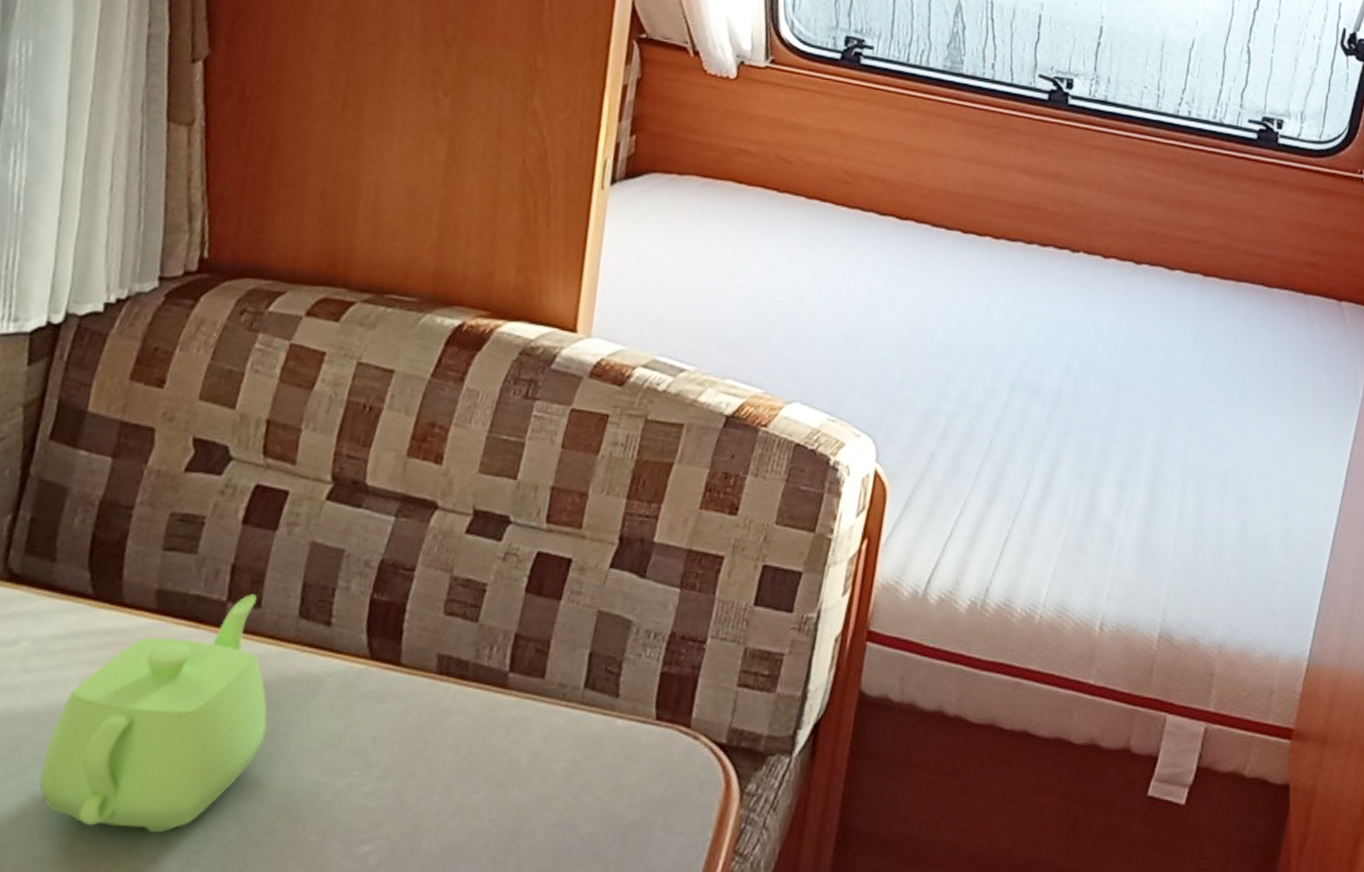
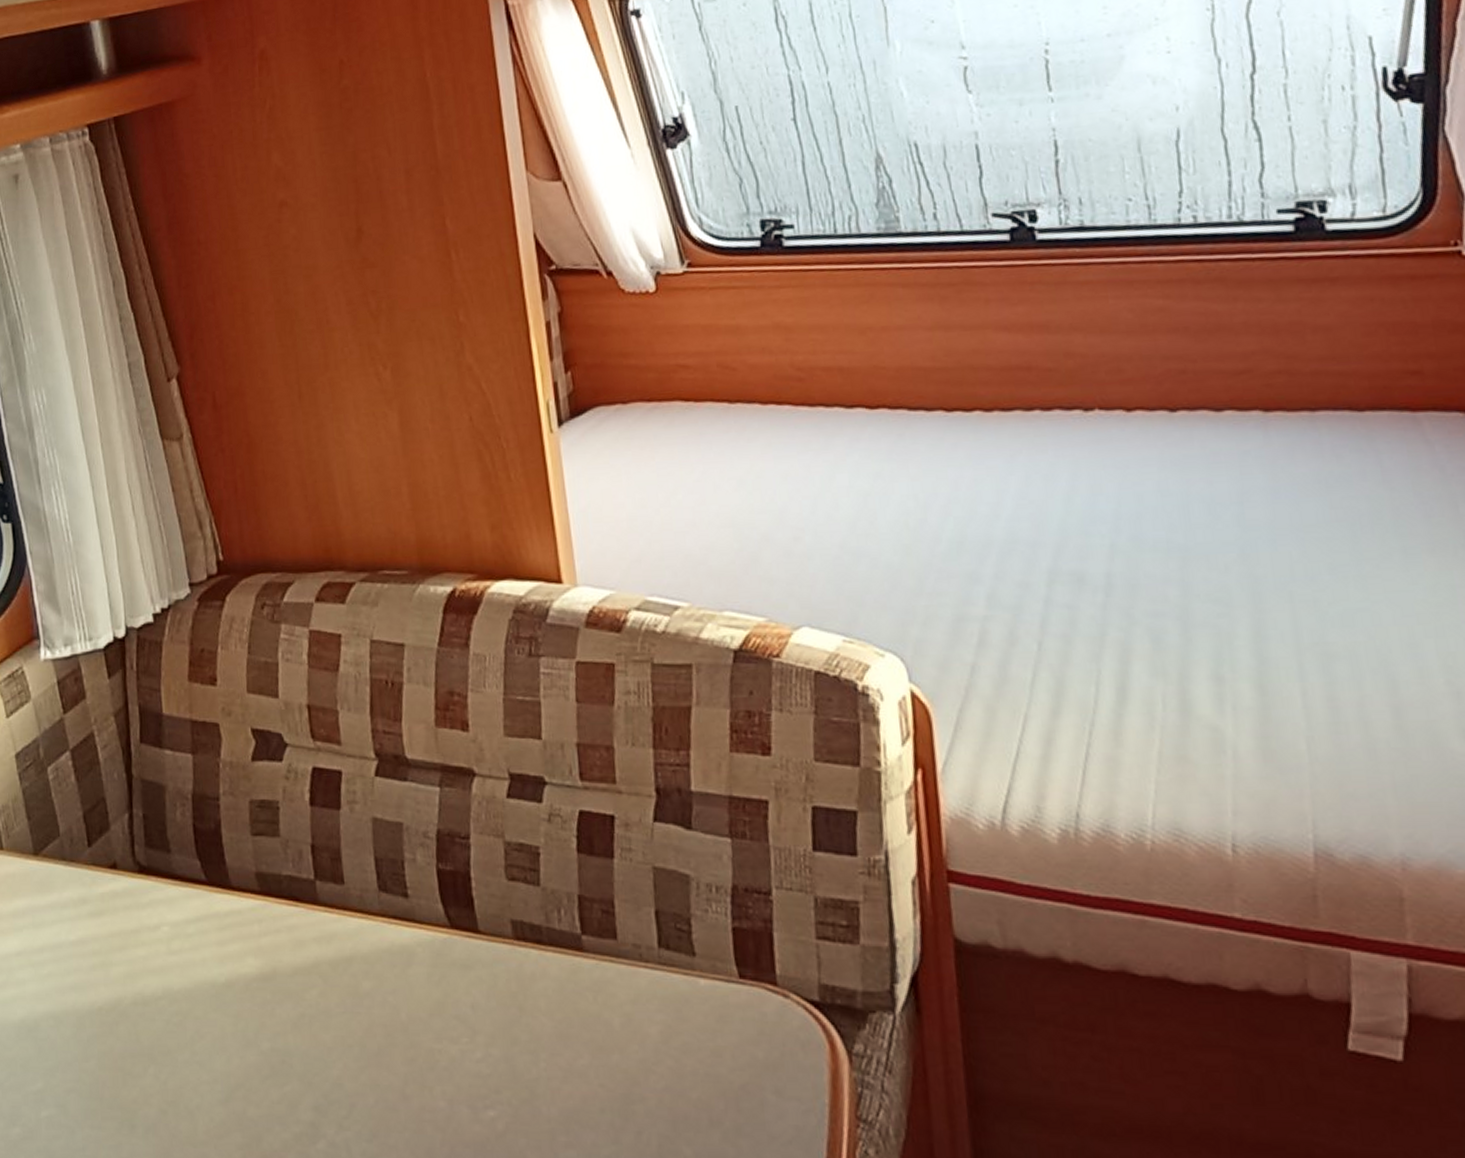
teapot: present [39,594,267,834] -> none [203,871,377,1100]

